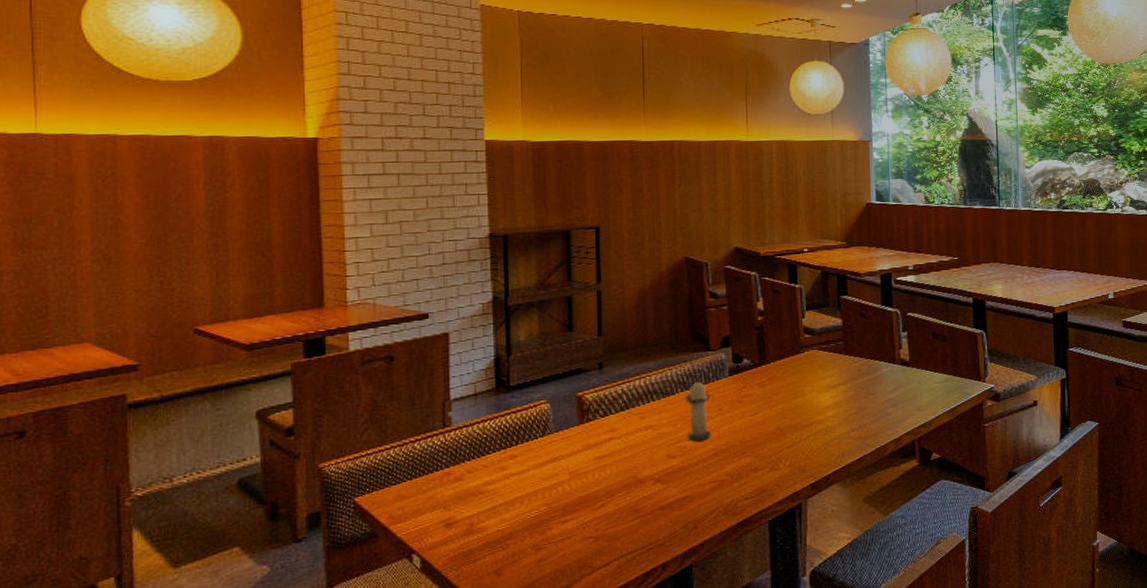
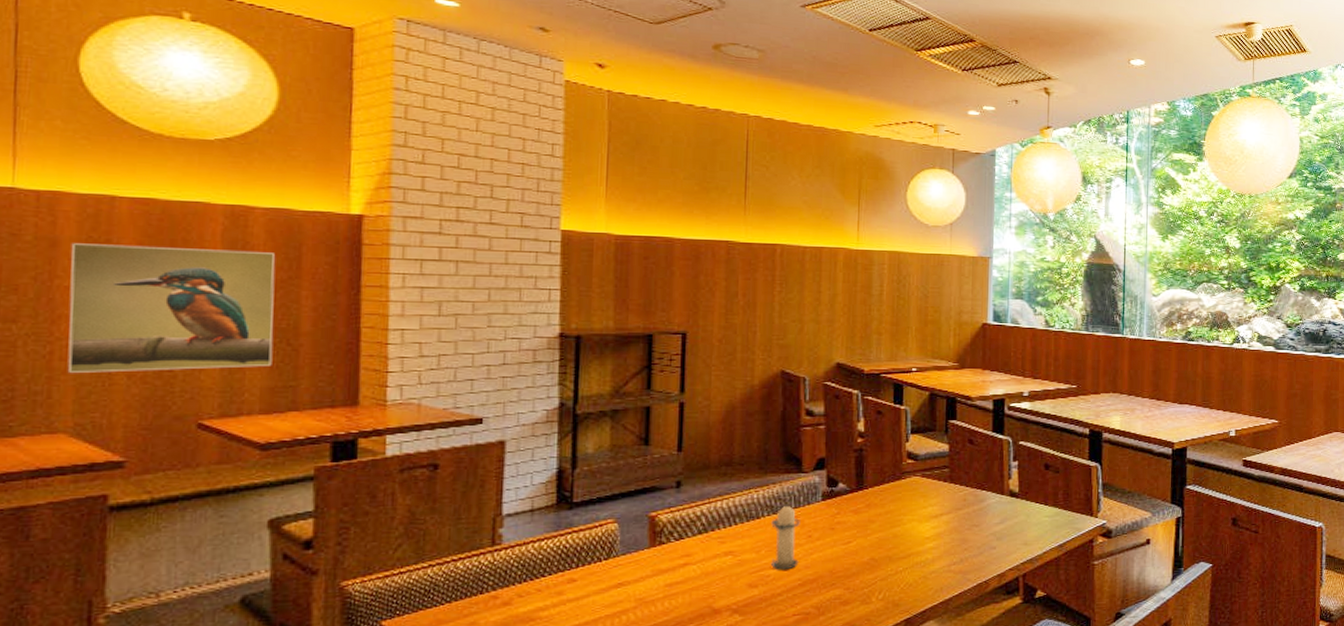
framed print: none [84,175,251,290] -> present [67,243,276,373]

